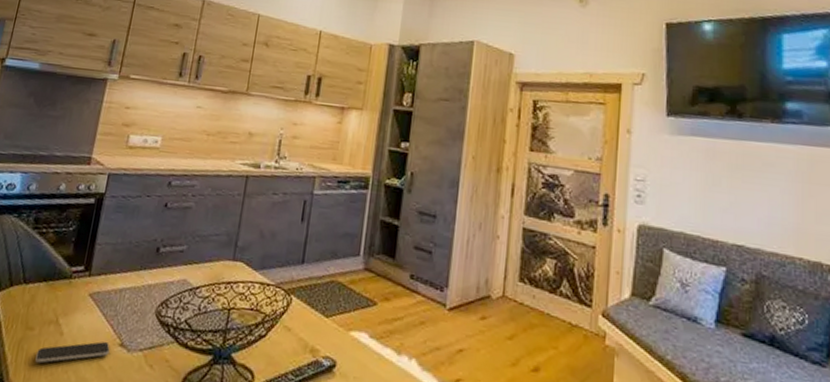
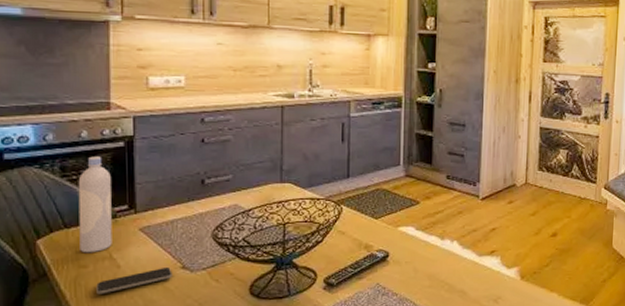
bottle: none [31,210,76,315] -> present [78,156,112,253]

